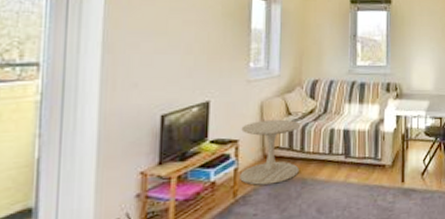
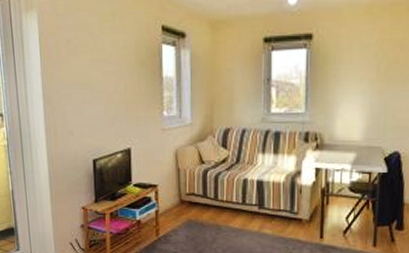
side table: present [240,119,300,185] -> none [159,167,213,227]

